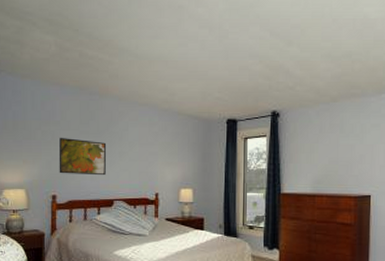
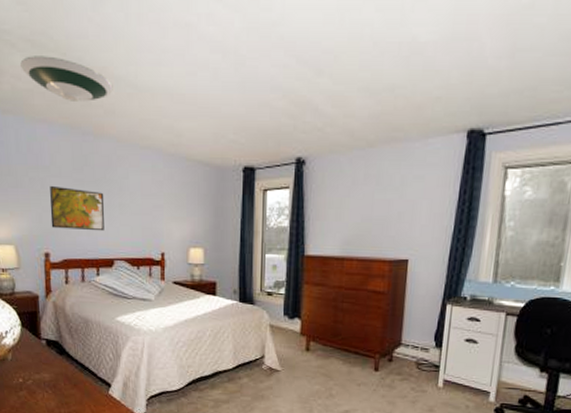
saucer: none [39,32,117,68] -> present [20,56,113,102]

